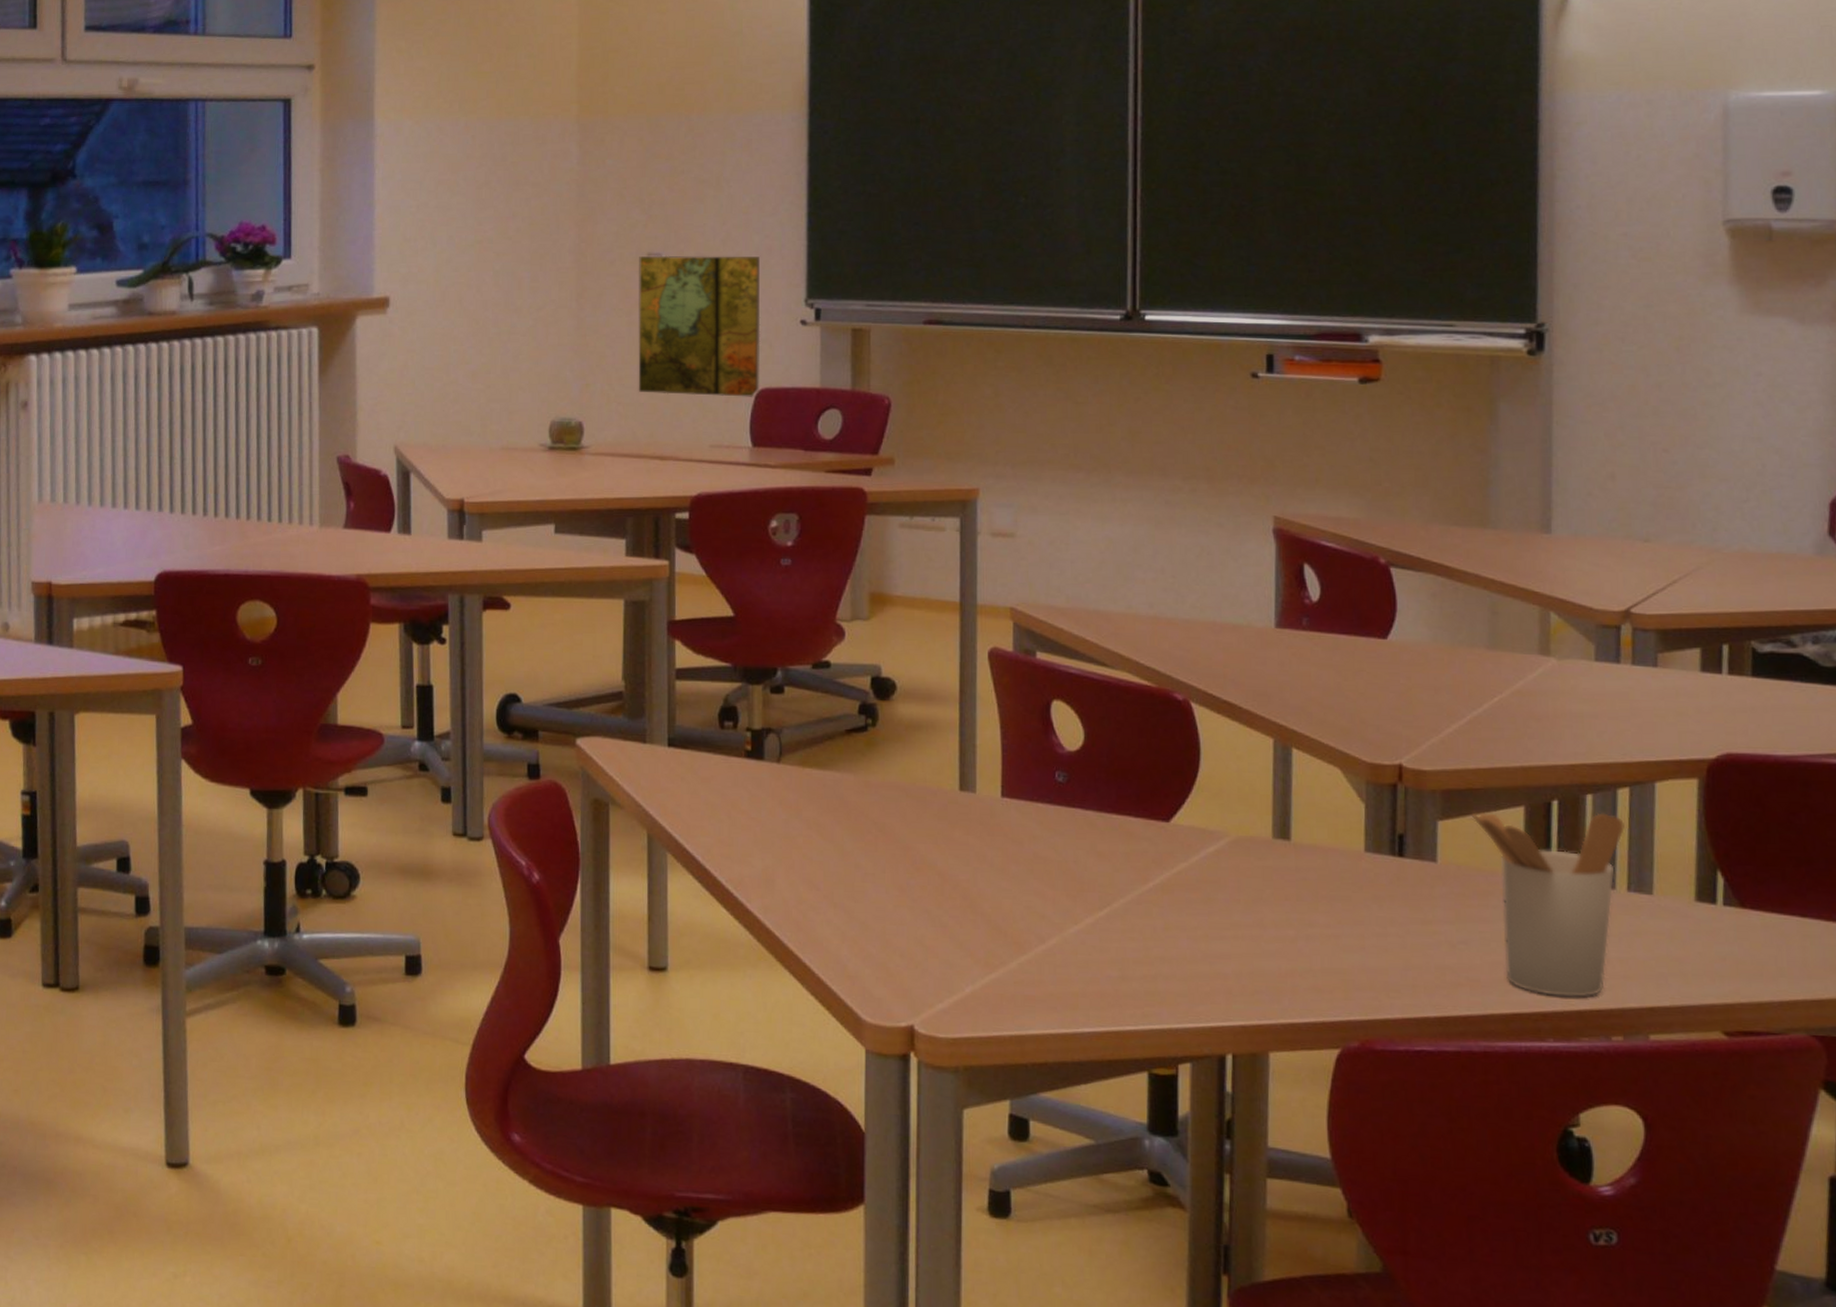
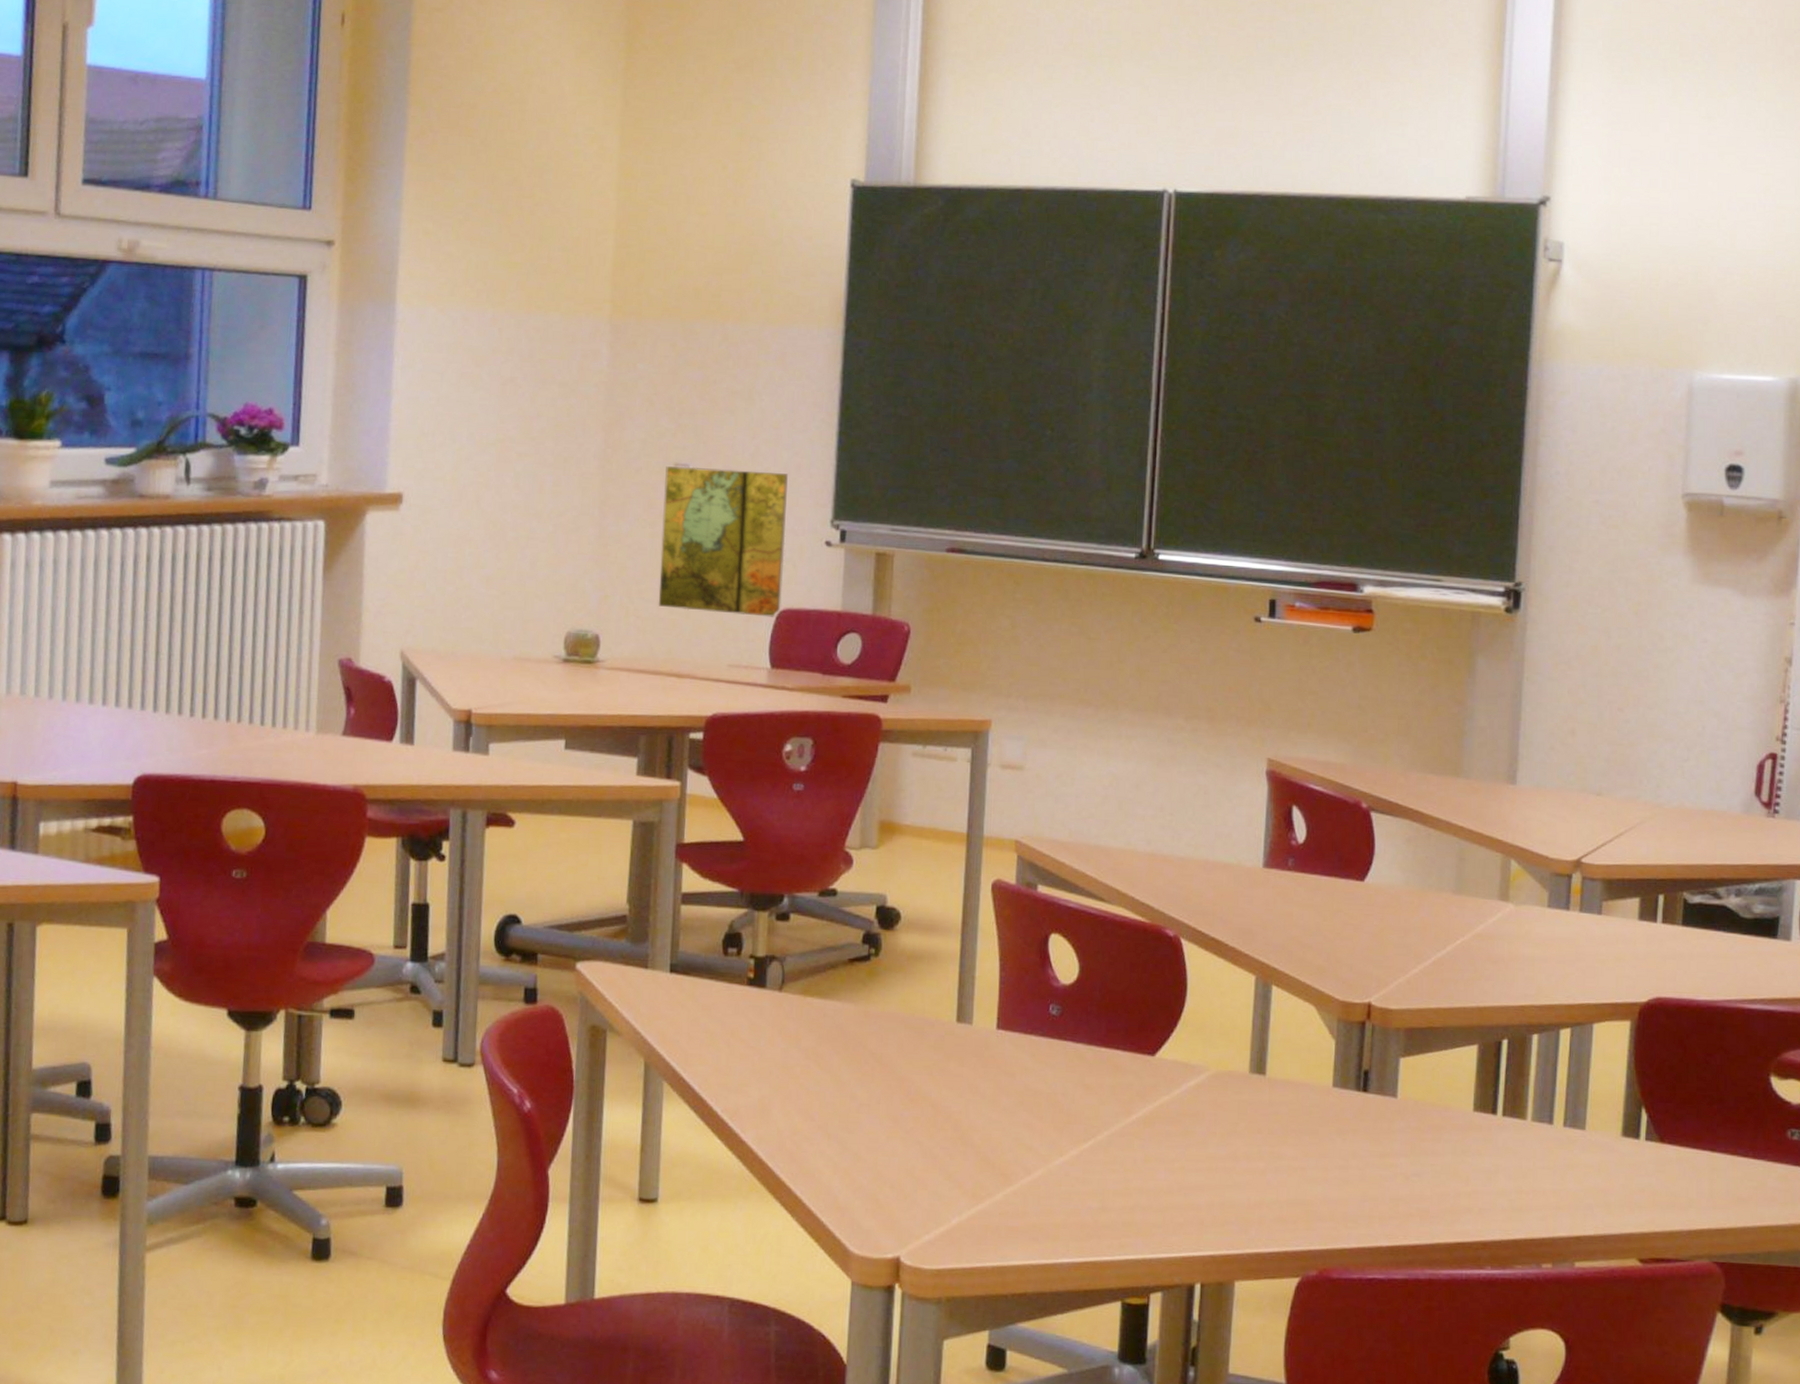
utensil holder: present [1471,812,1625,997] -> none [1430,1050,1564,1227]

